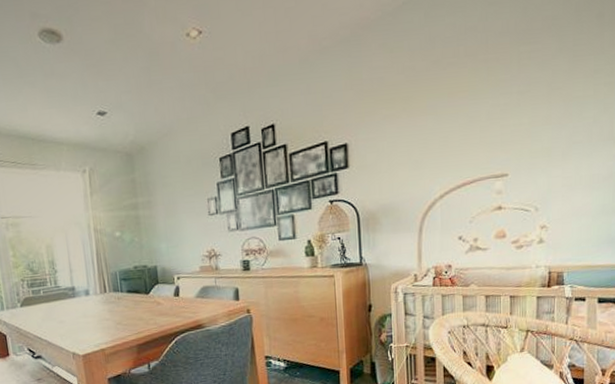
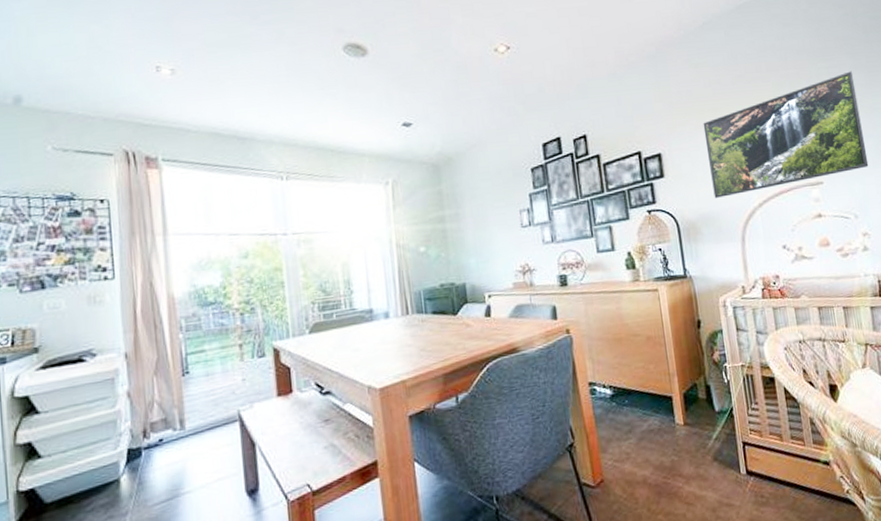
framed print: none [392,55,558,189] -> present [703,71,869,198]

